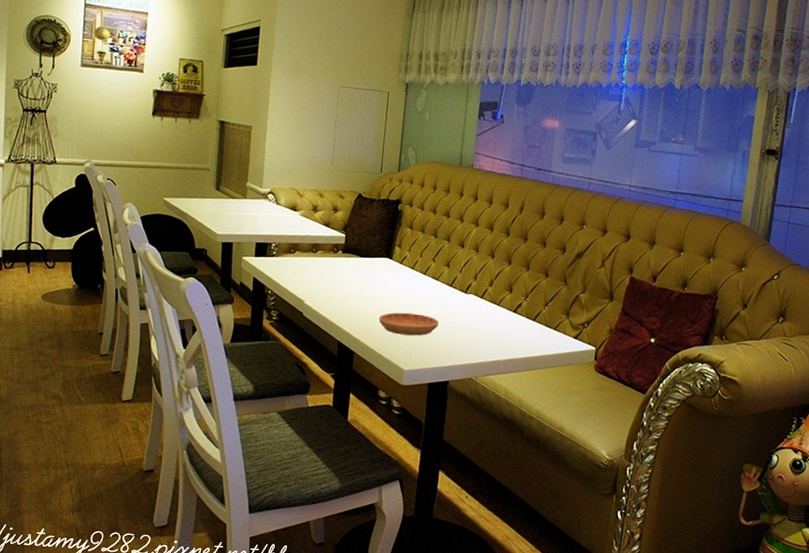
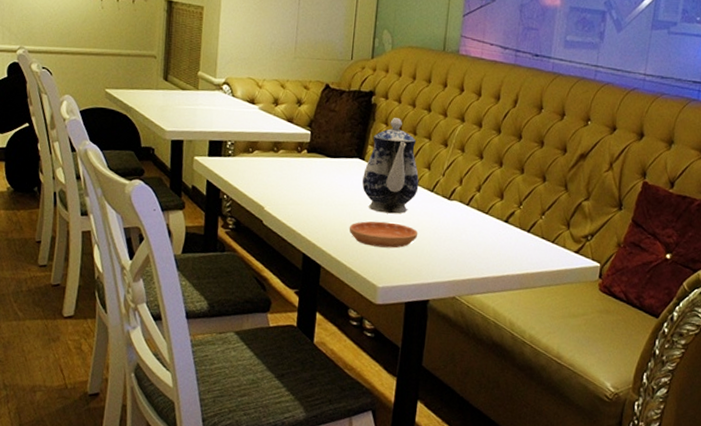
teapot: none [390,223,440,306] -> present [362,118,419,214]

